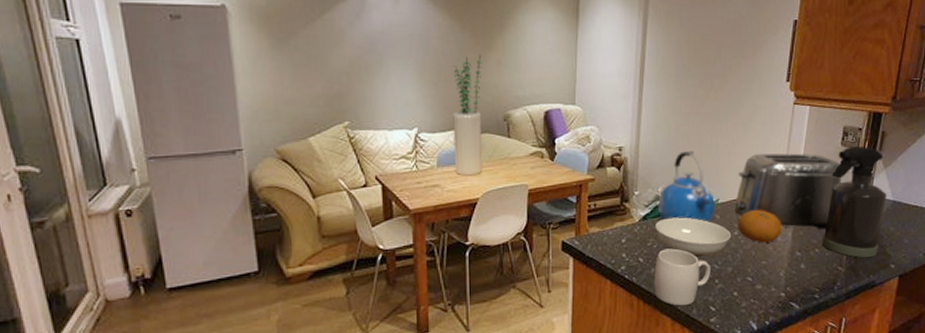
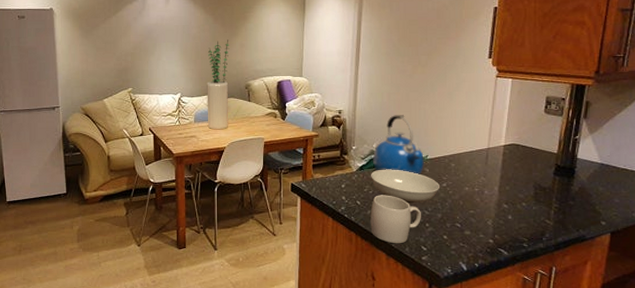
toaster: present [735,153,842,229] -> none [443,118,547,186]
fruit: present [737,209,782,243] -> none [445,165,489,195]
spray bottle: present [822,145,887,258] -> none [529,113,594,214]

